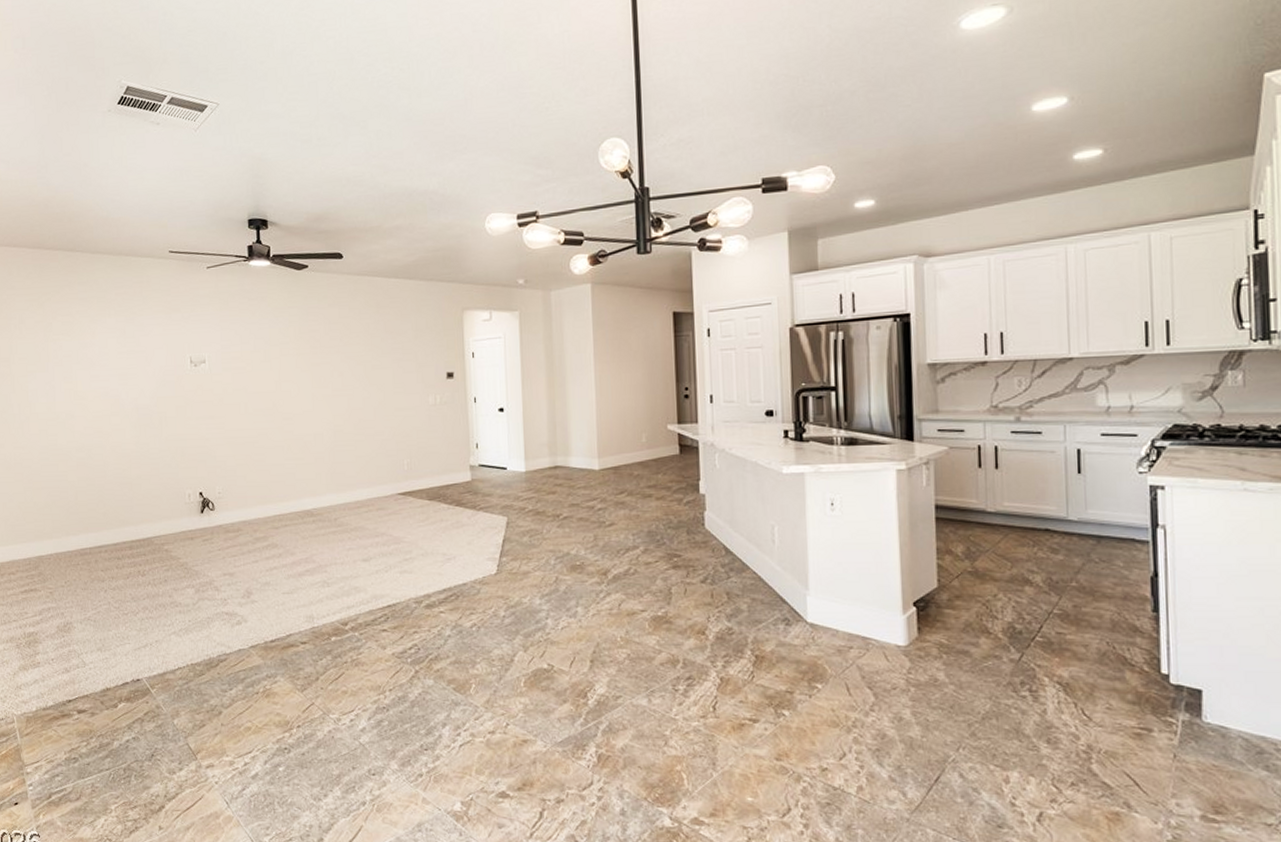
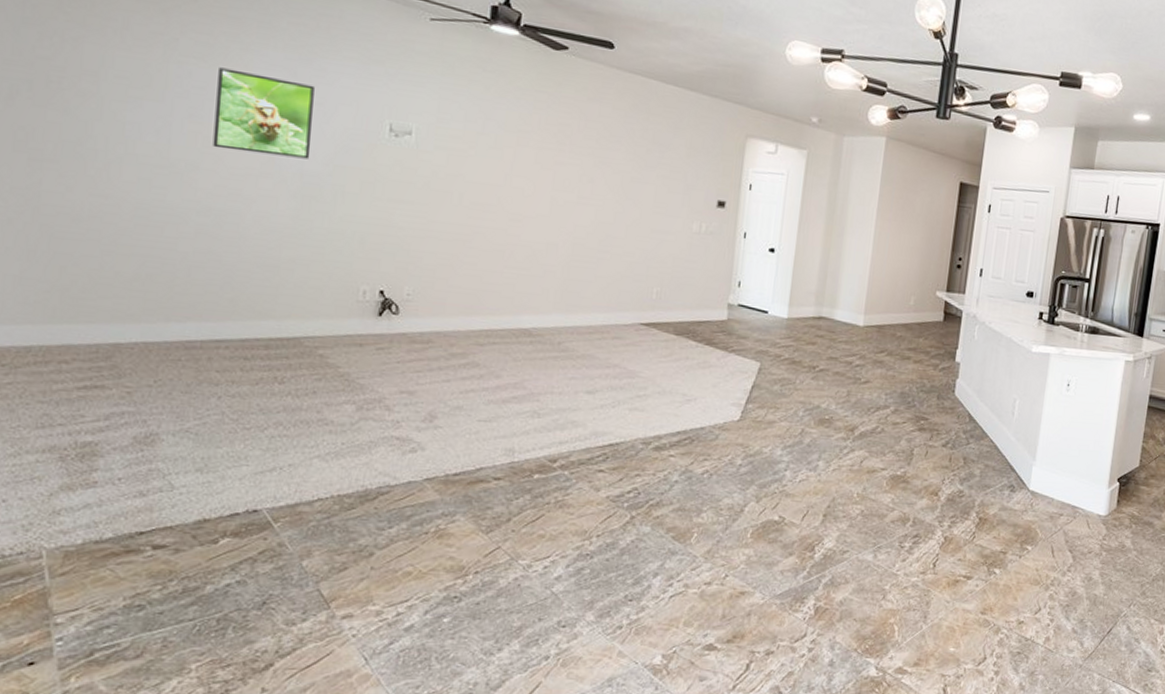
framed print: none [78,337,141,399] -> present [213,67,315,159]

